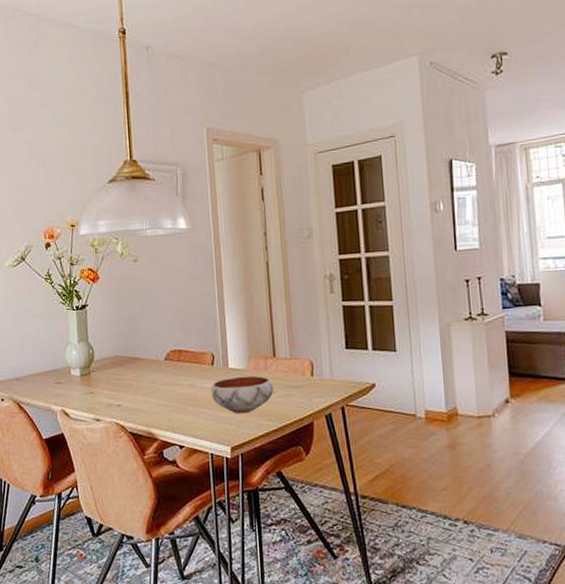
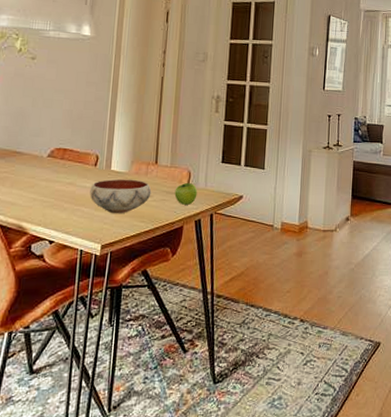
fruit: none [298,373,324,399] -> present [174,182,198,205]

